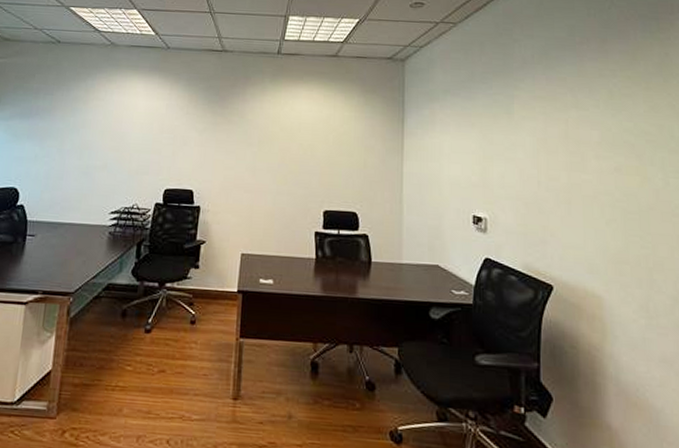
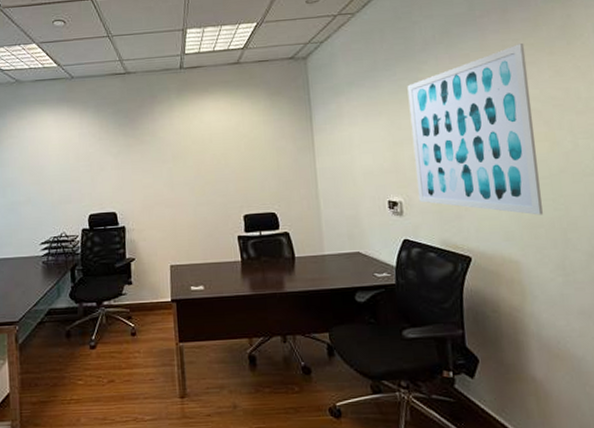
wall art: none [502,75,629,251] -> present [407,43,543,215]

